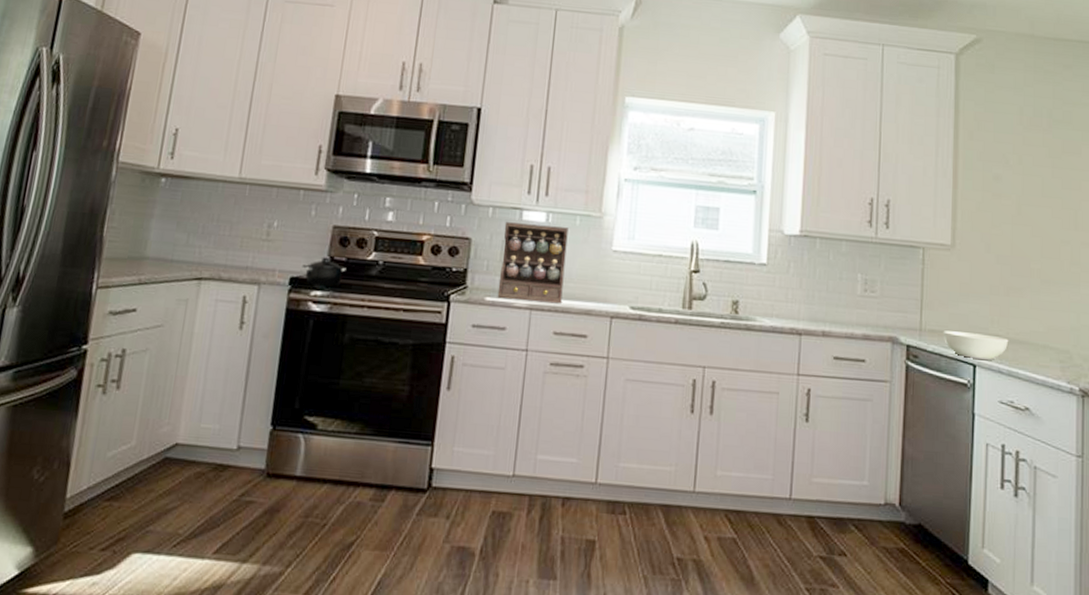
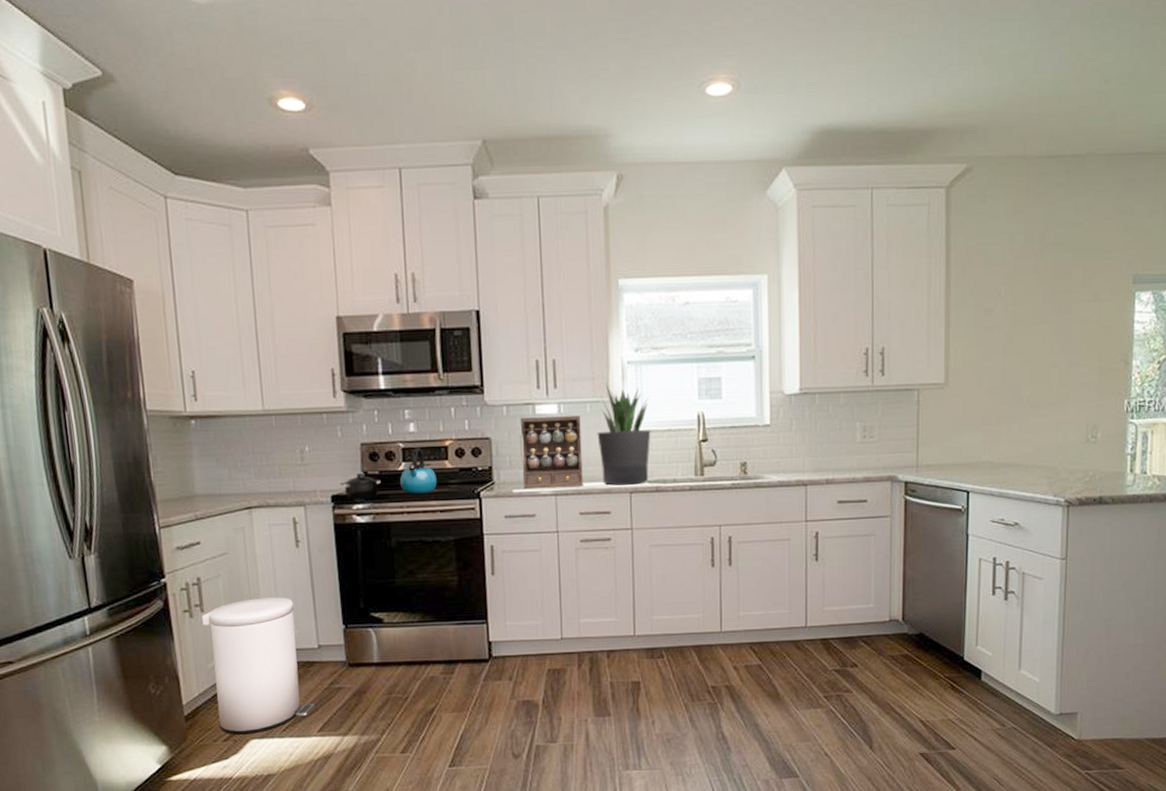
pedal bin: none [101,381,221,546] -> present [202,597,316,735]
kettle: none [365,238,407,290] -> present [399,447,438,496]
planter: none [583,198,642,310] -> present [597,383,651,486]
bowl: present [943,330,1009,360] -> none [938,462,1000,486]

